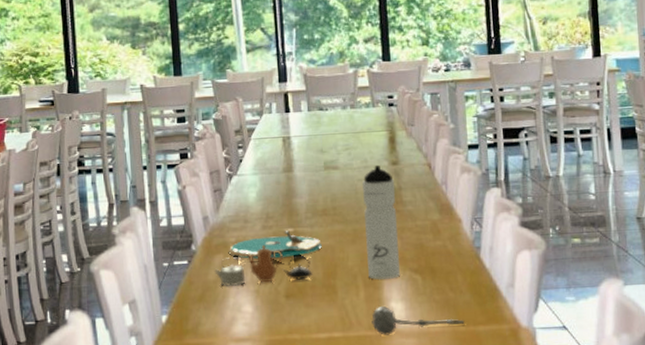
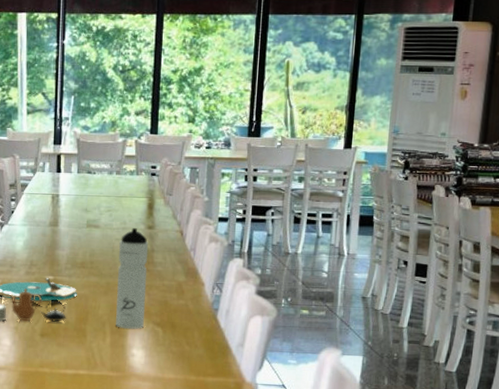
spoon: present [372,306,465,335] -> none [114,352,196,377]

